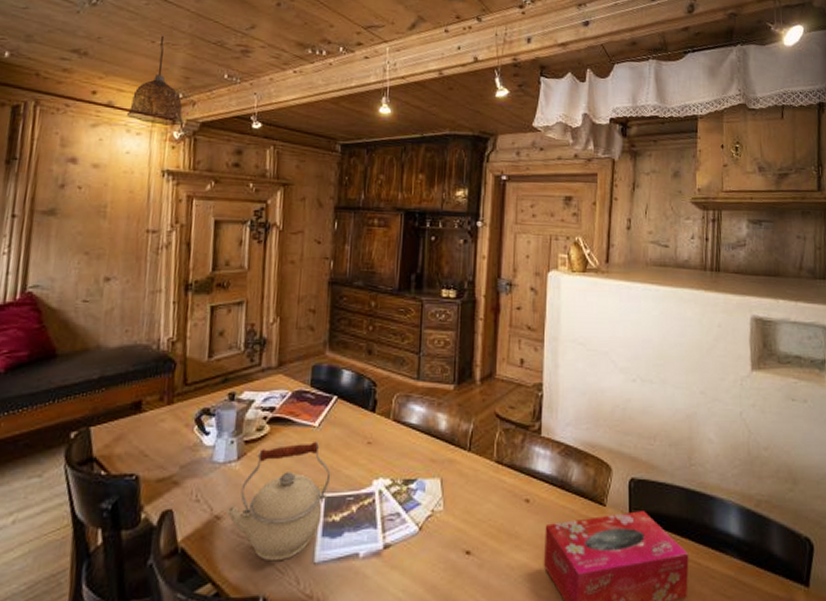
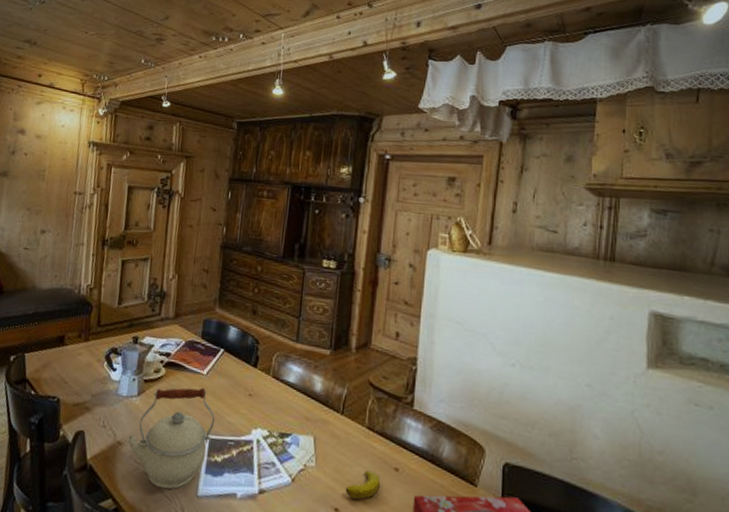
pendant lamp: present [127,35,184,126] -> none [64,26,108,104]
banana: none [476,506,511,537] -> present [345,470,380,499]

